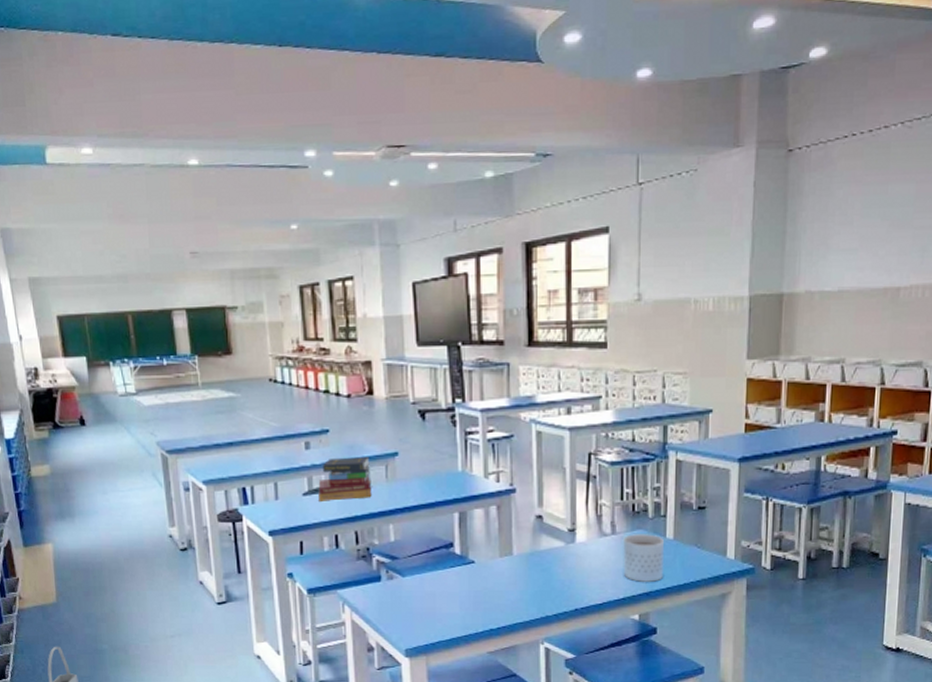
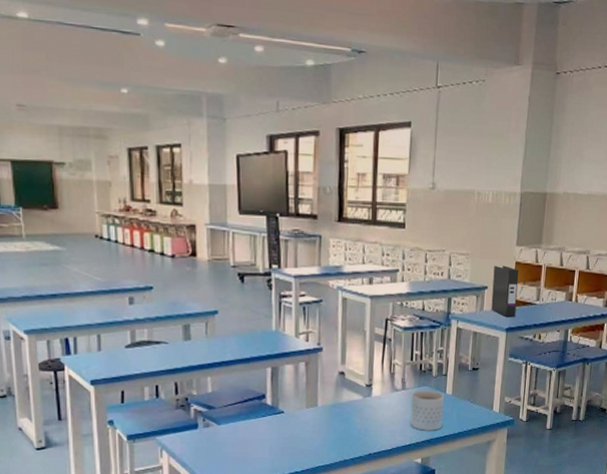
books: present [318,457,372,501] -> none [141,313,192,354]
binder: none [718,383,752,446] -> present [491,265,519,318]

